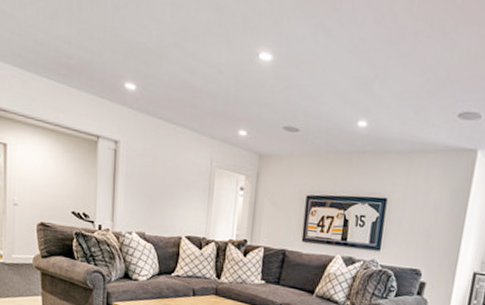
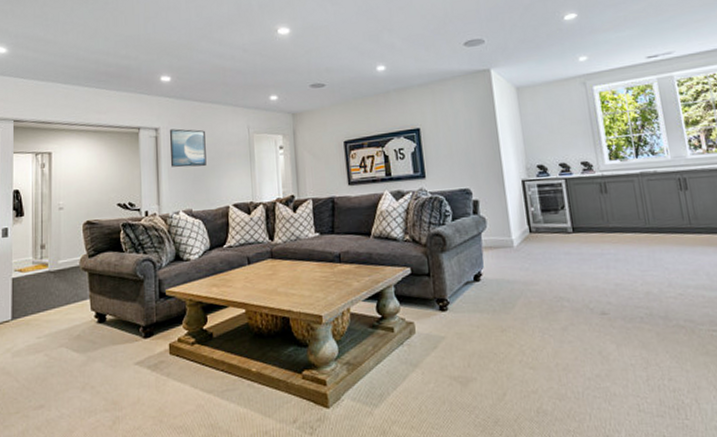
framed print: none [127,145,166,192] -> present [170,128,207,168]

